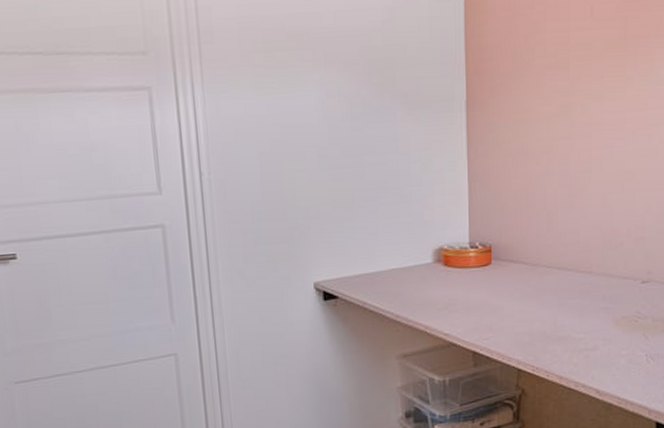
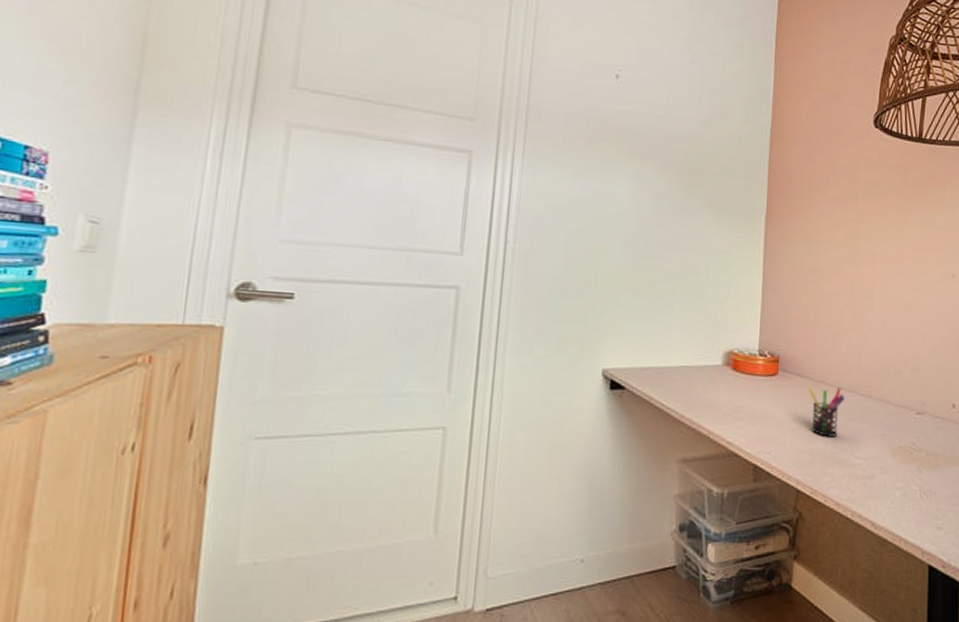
pen holder: none [523,267,563,318] -> present [808,387,845,439]

